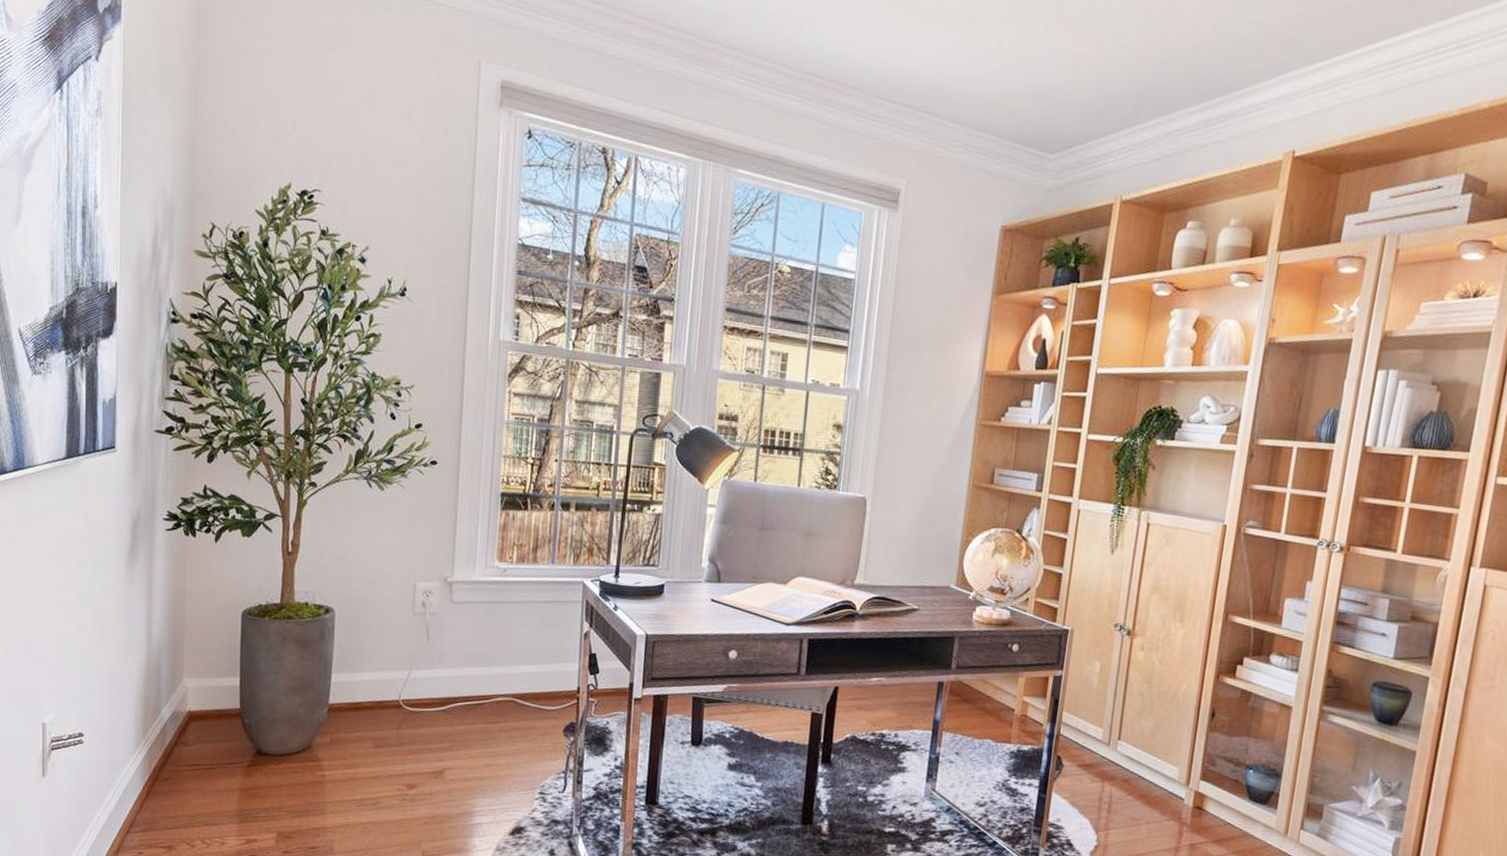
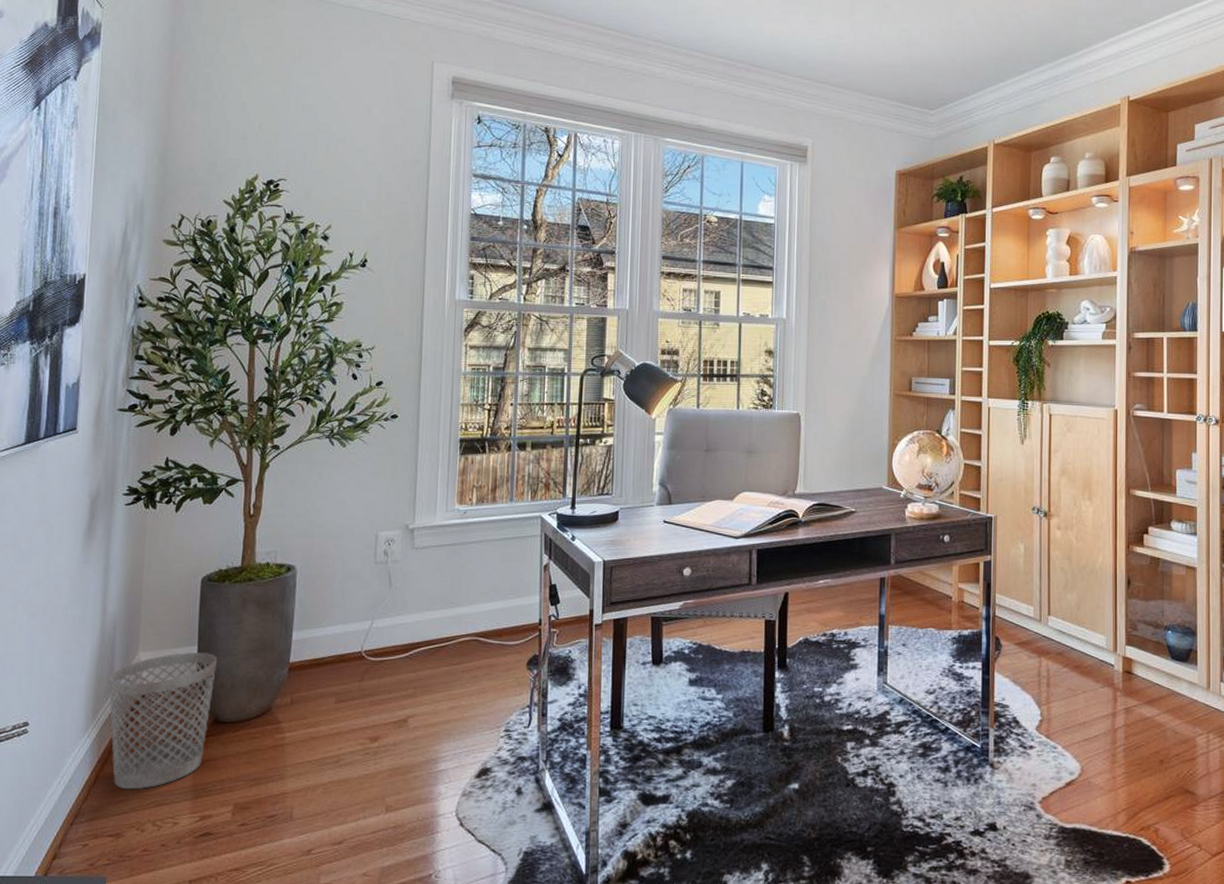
wastebasket: none [156,682,258,808] -> present [109,652,217,790]

